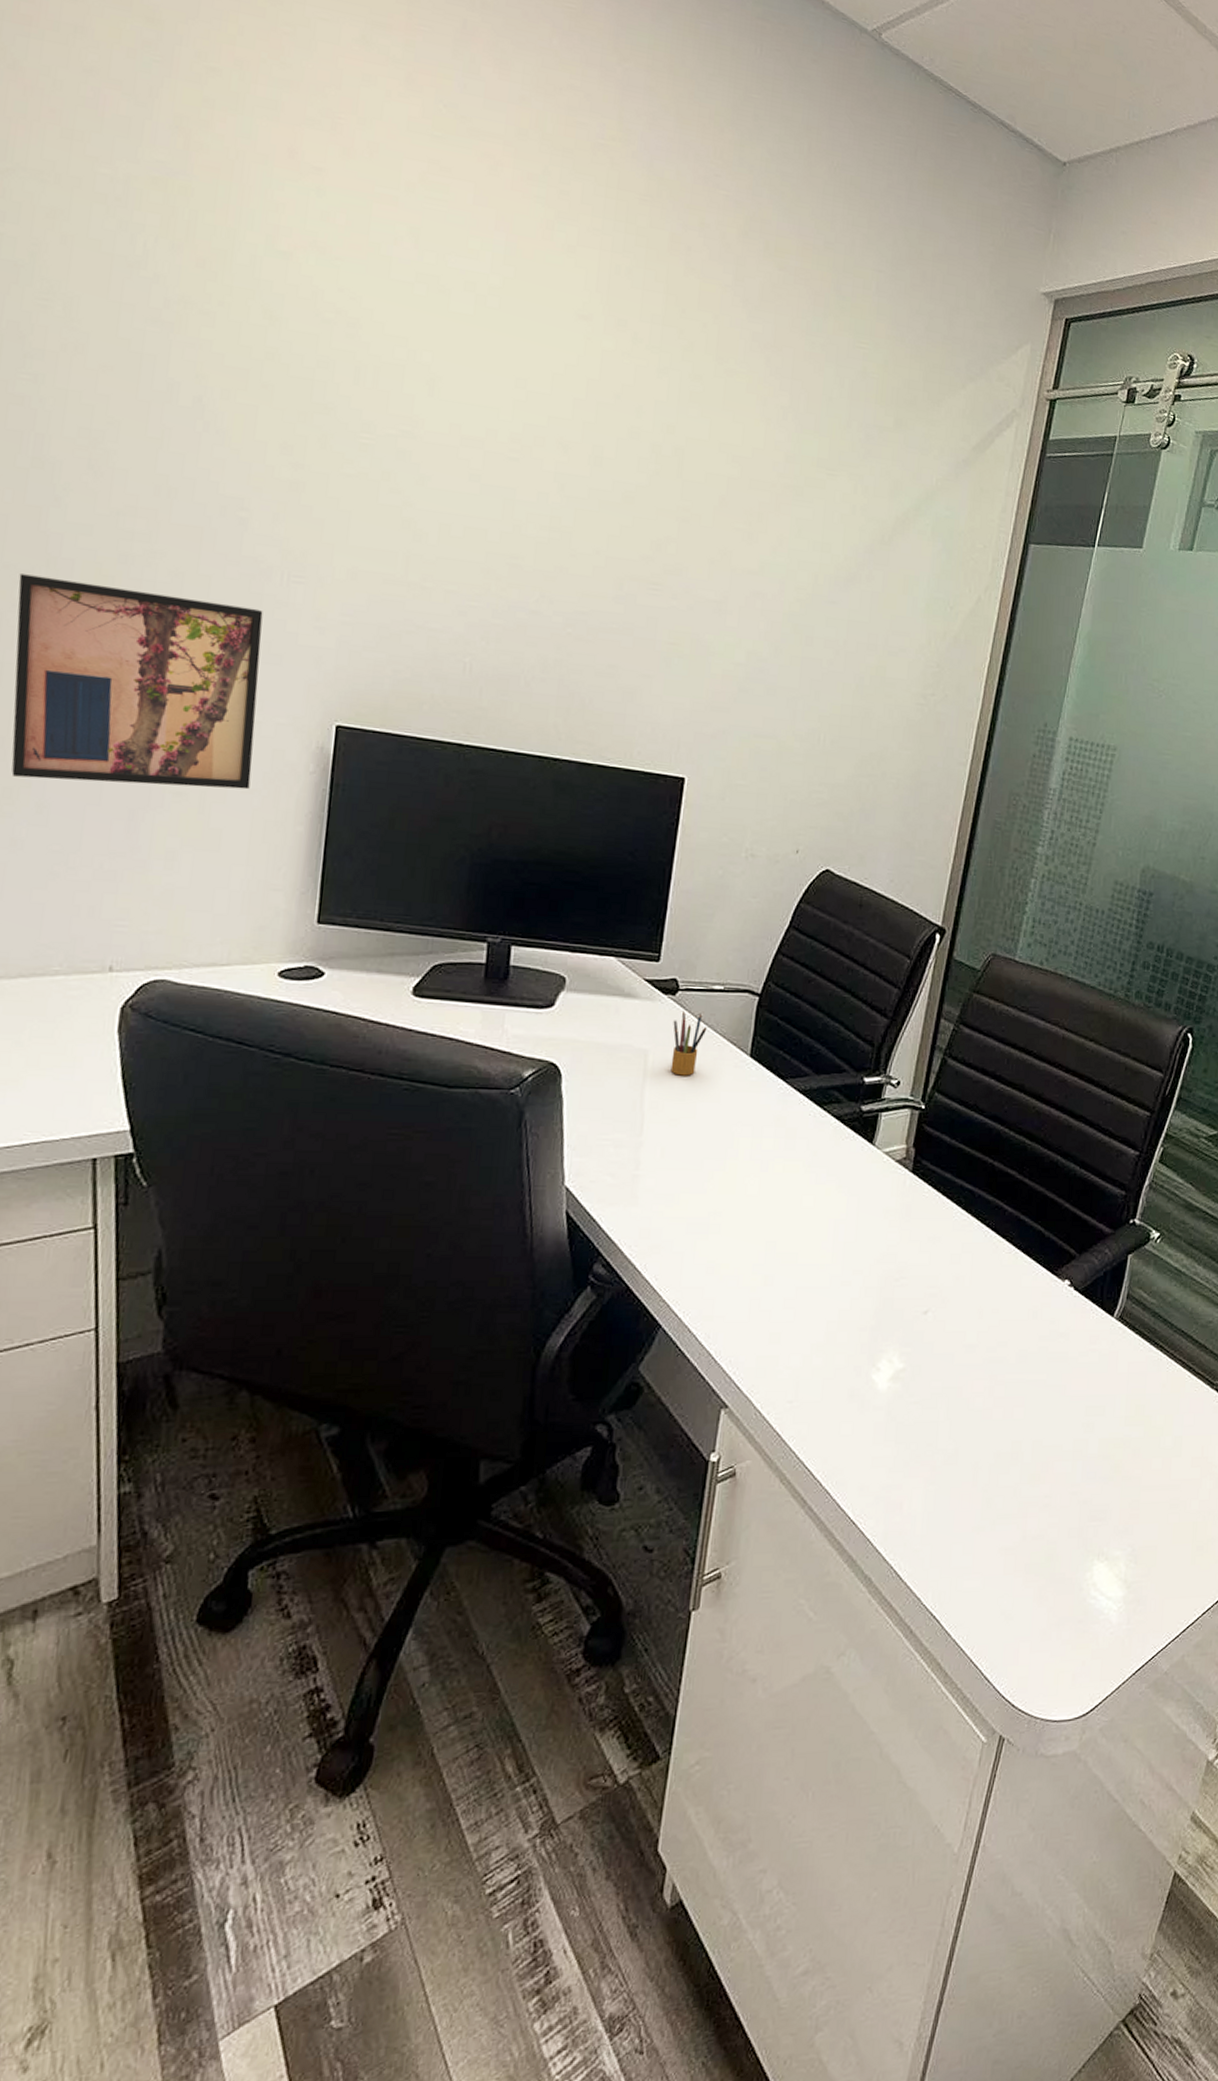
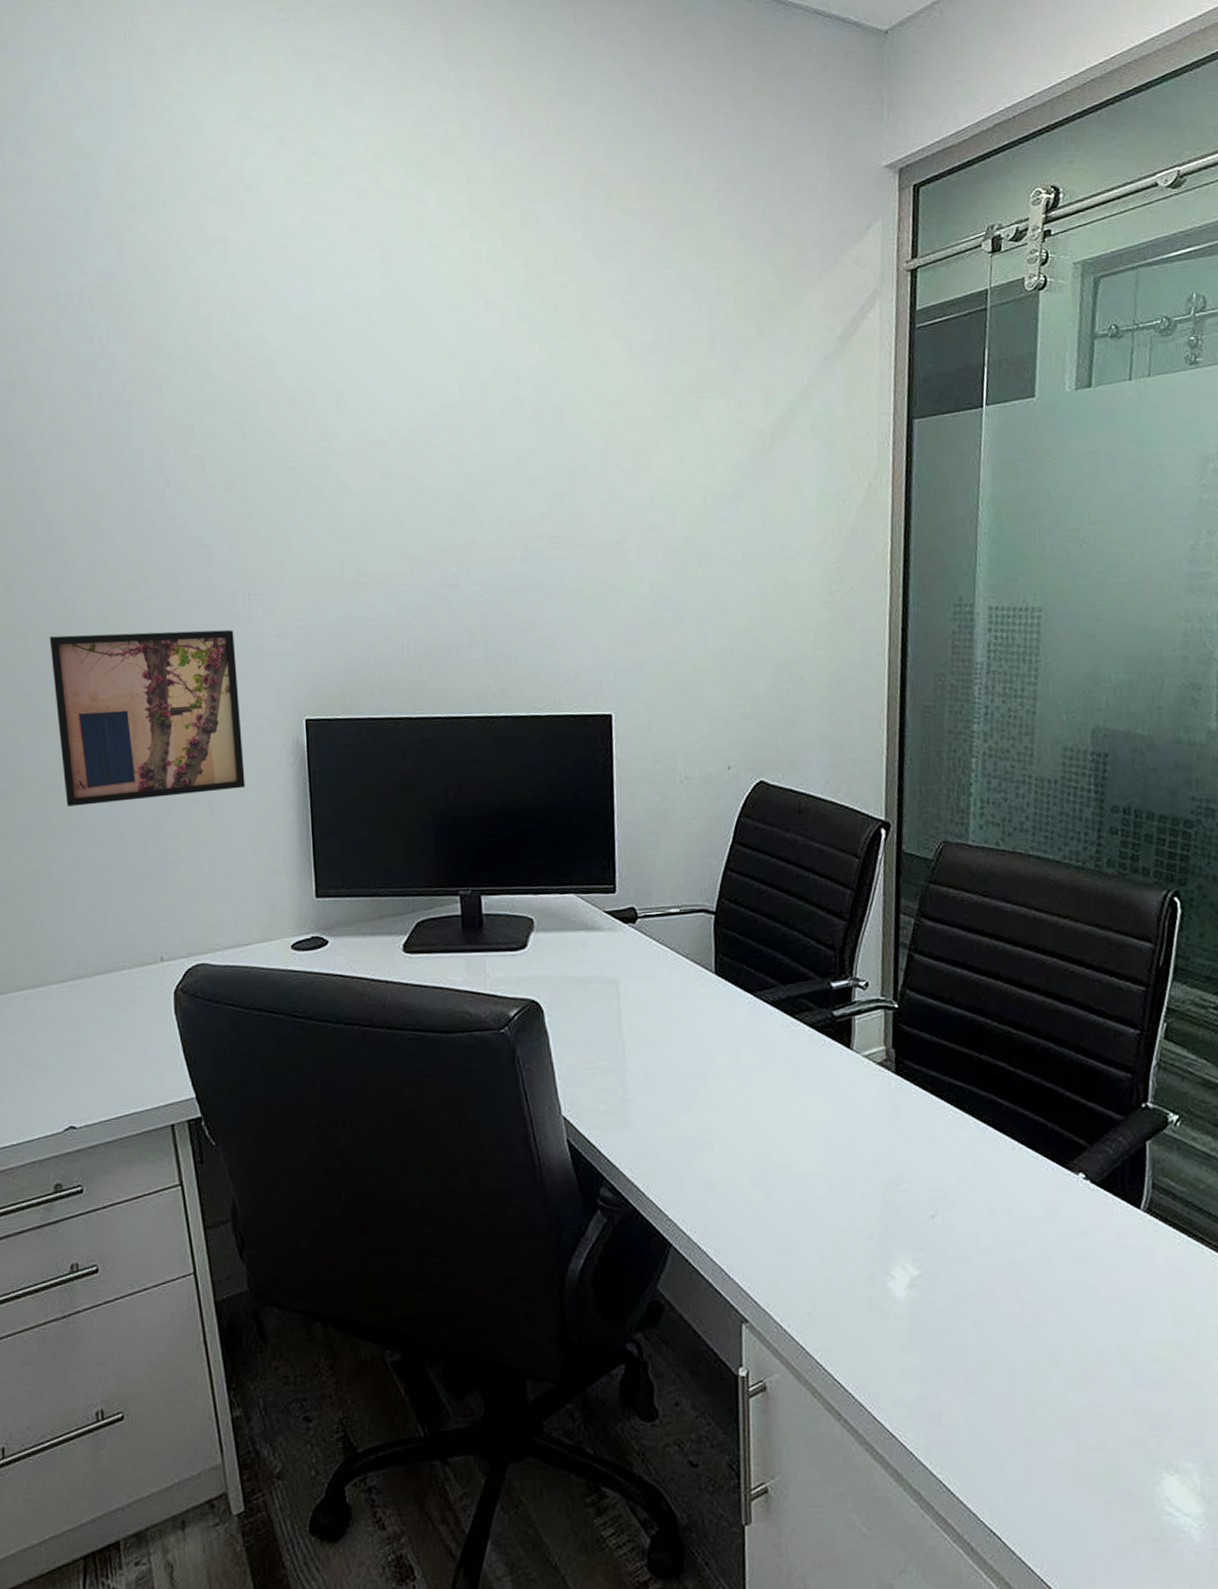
pencil box: present [670,1010,707,1076] -> none [637,937,670,1000]

